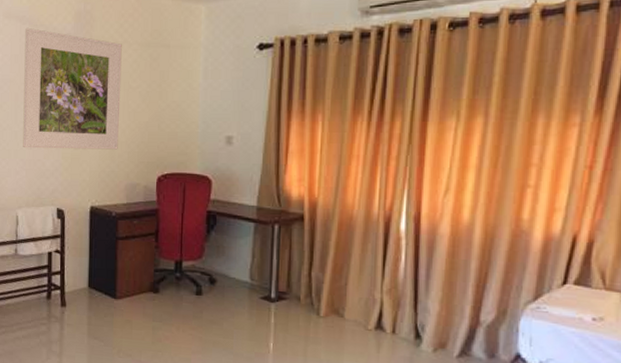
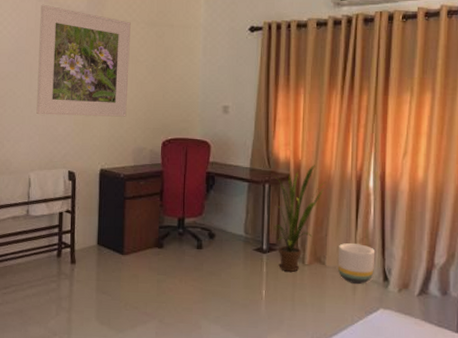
house plant: none [283,203,346,324] -> present [273,165,325,272]
planter: none [359,294,406,342] -> present [337,243,376,285]

